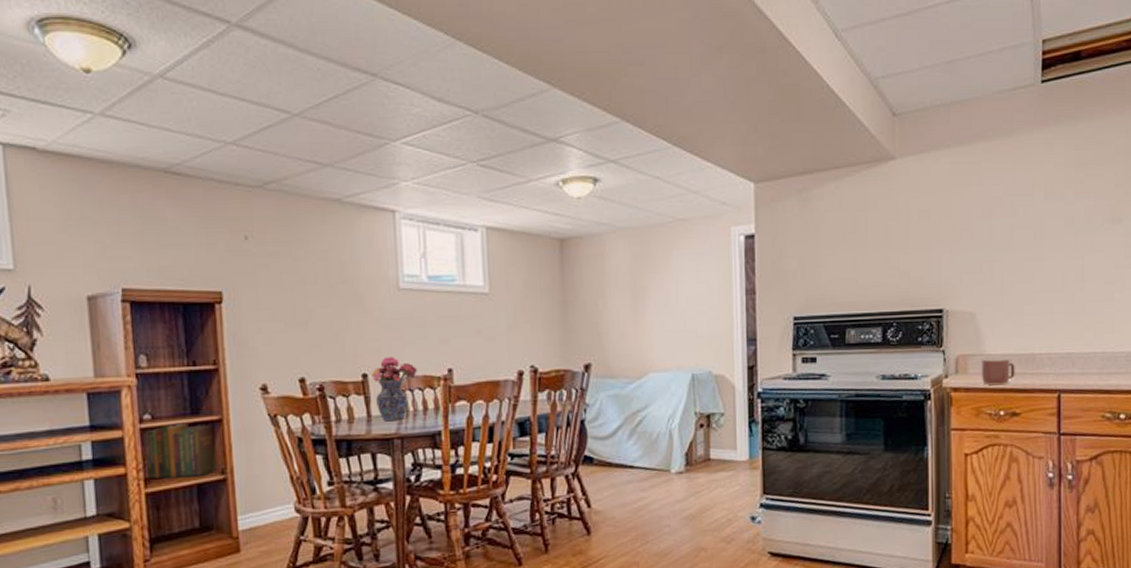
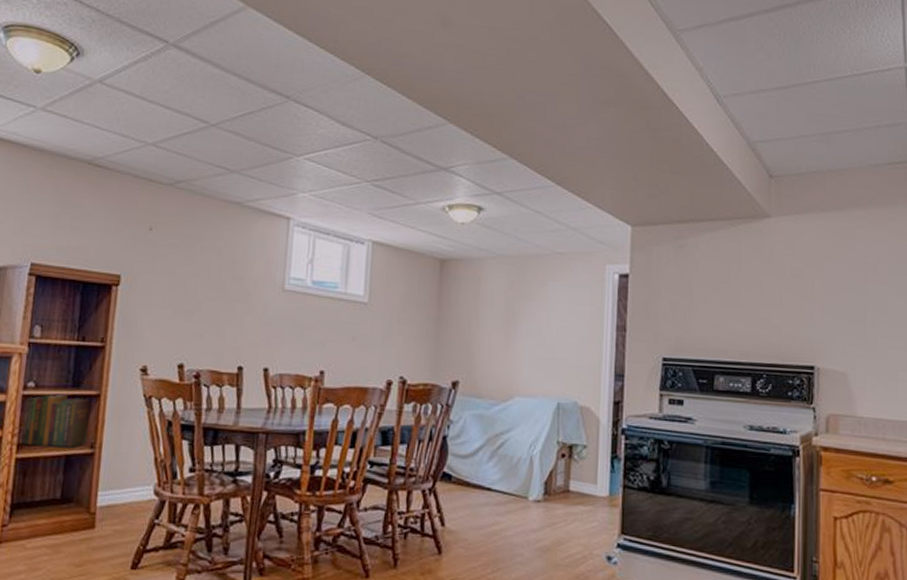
flower arrangement: present [372,357,417,422] -> none [247,353,291,416]
mug: present [982,357,1015,386] -> none [853,420,888,450]

